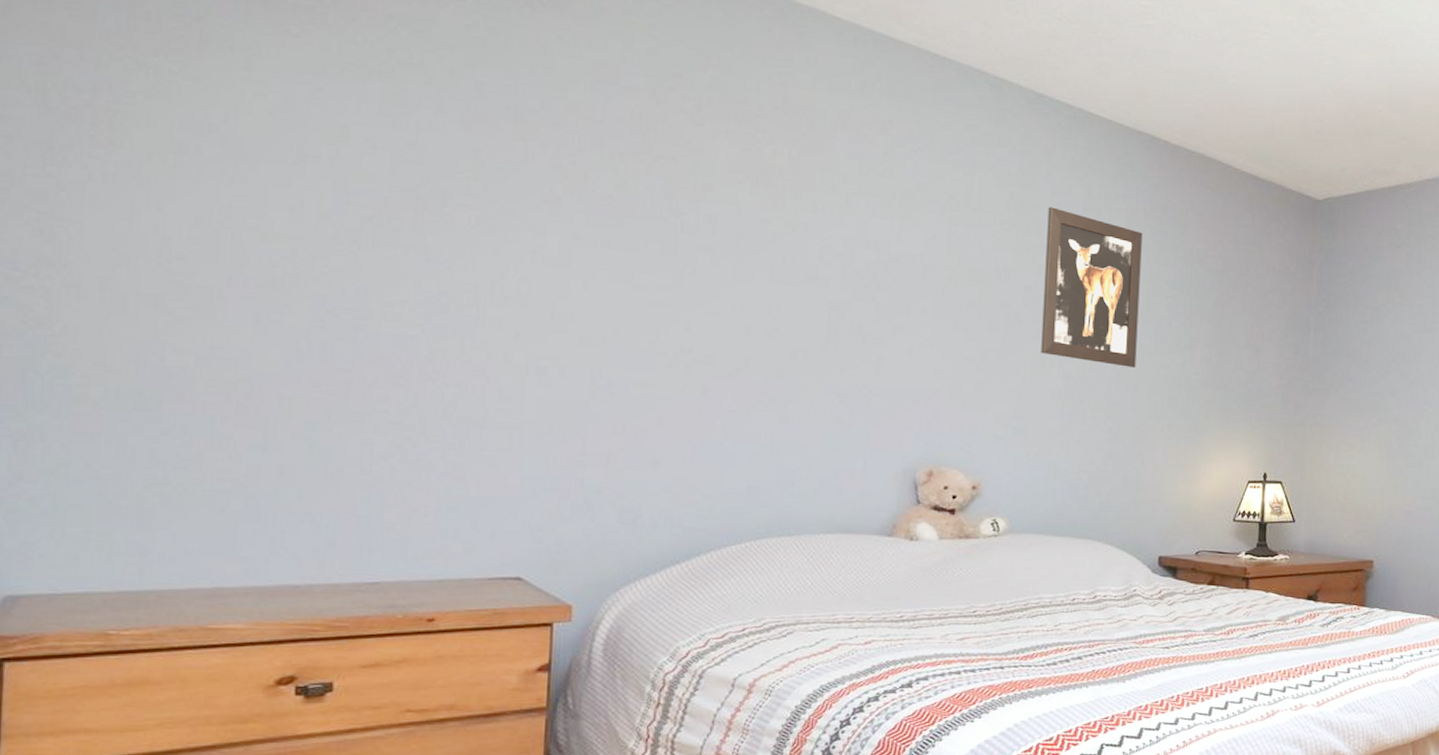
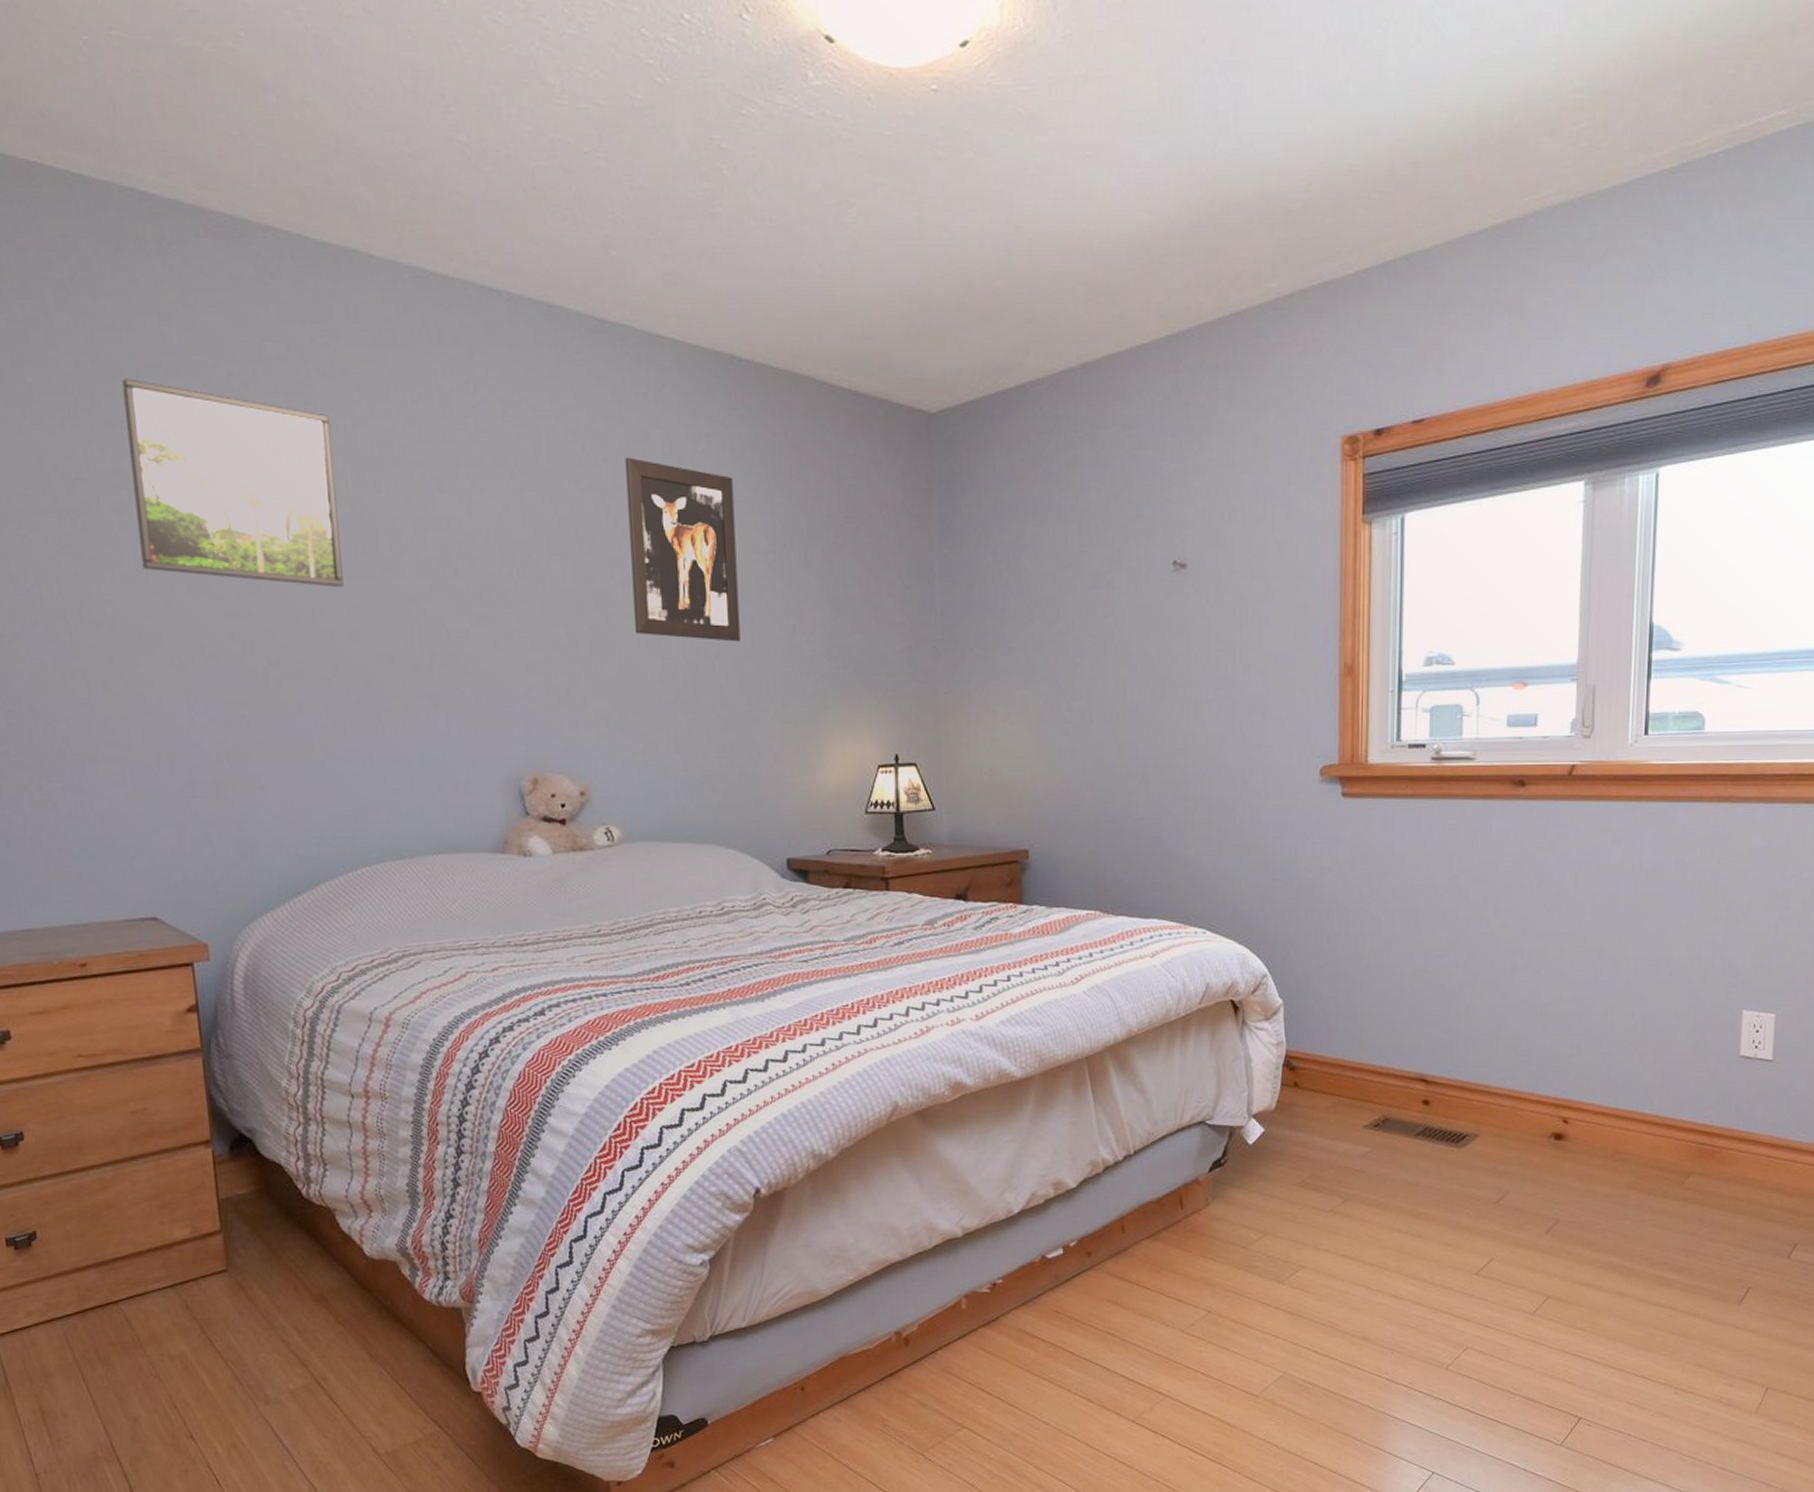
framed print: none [566,89,776,290] -> present [122,378,344,588]

